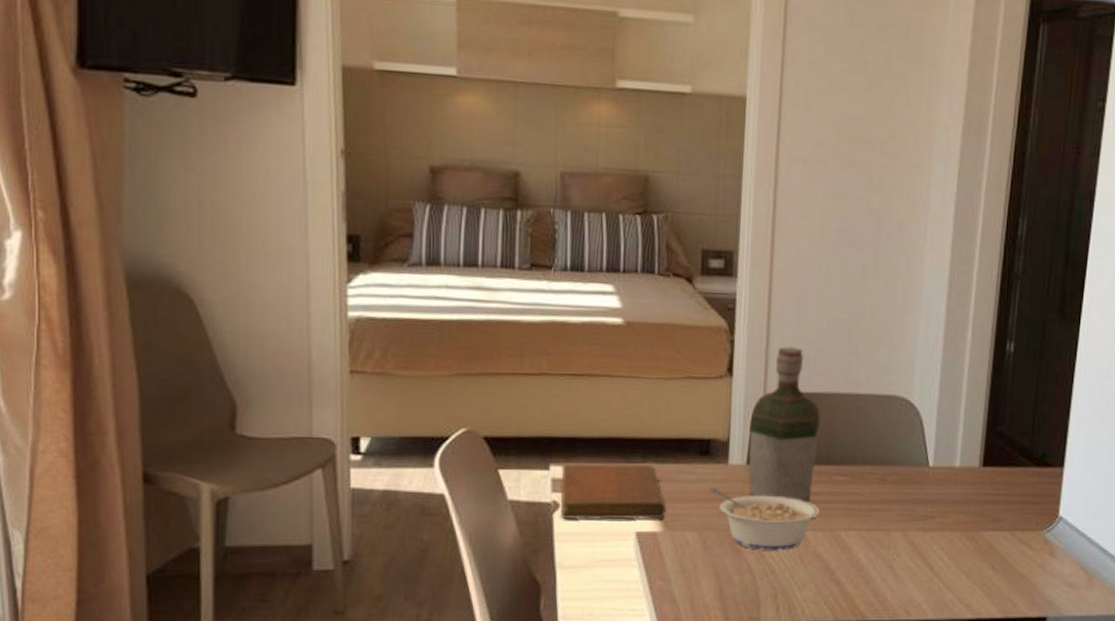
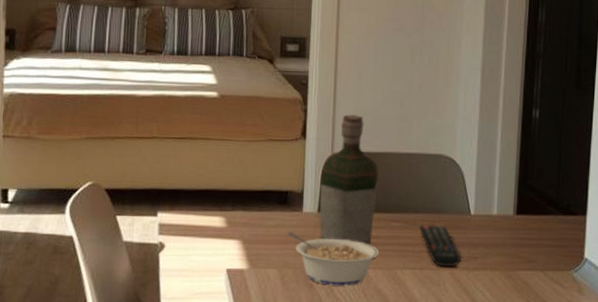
notebook: present [560,463,667,520] -> none [165,211,252,259]
remote control: none [867,479,918,528] -> present [419,225,462,267]

